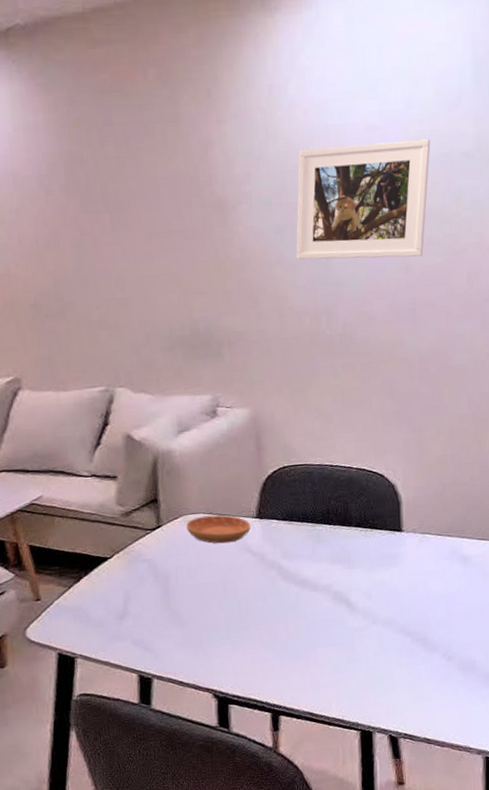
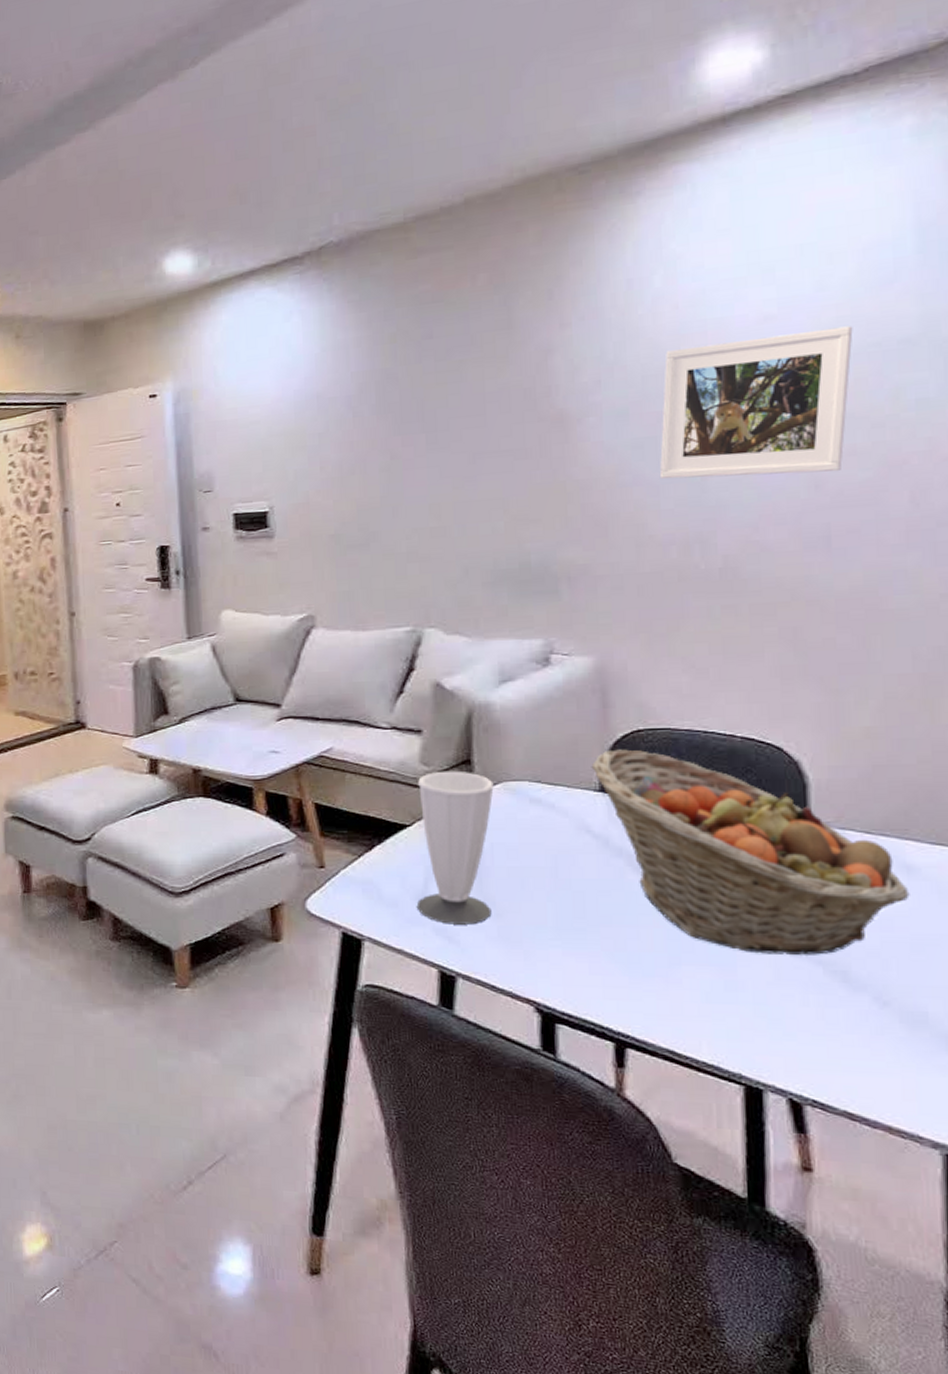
cup: none [115,509,178,637] -> present [416,770,494,925]
saucer: present [186,514,251,544] -> none [507,784,592,820]
fruit basket: none [250,483,465,632] -> present [591,749,910,955]

